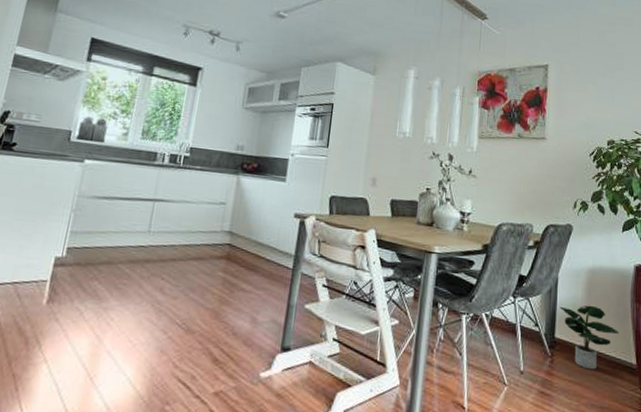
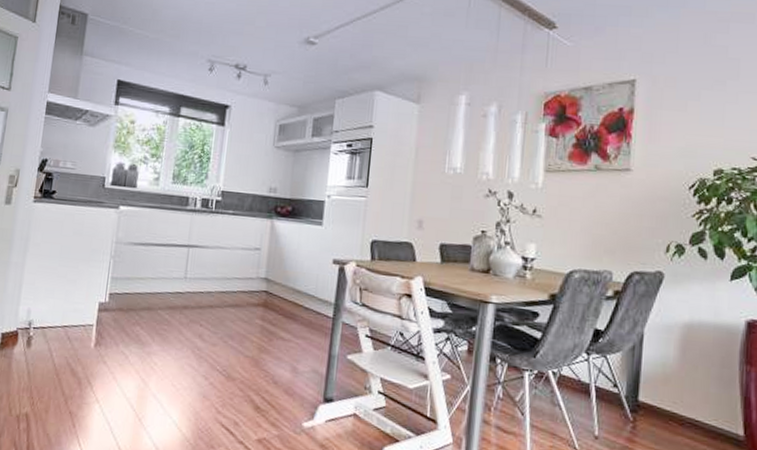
potted plant: present [559,305,619,370] -> none [645,365,723,440]

